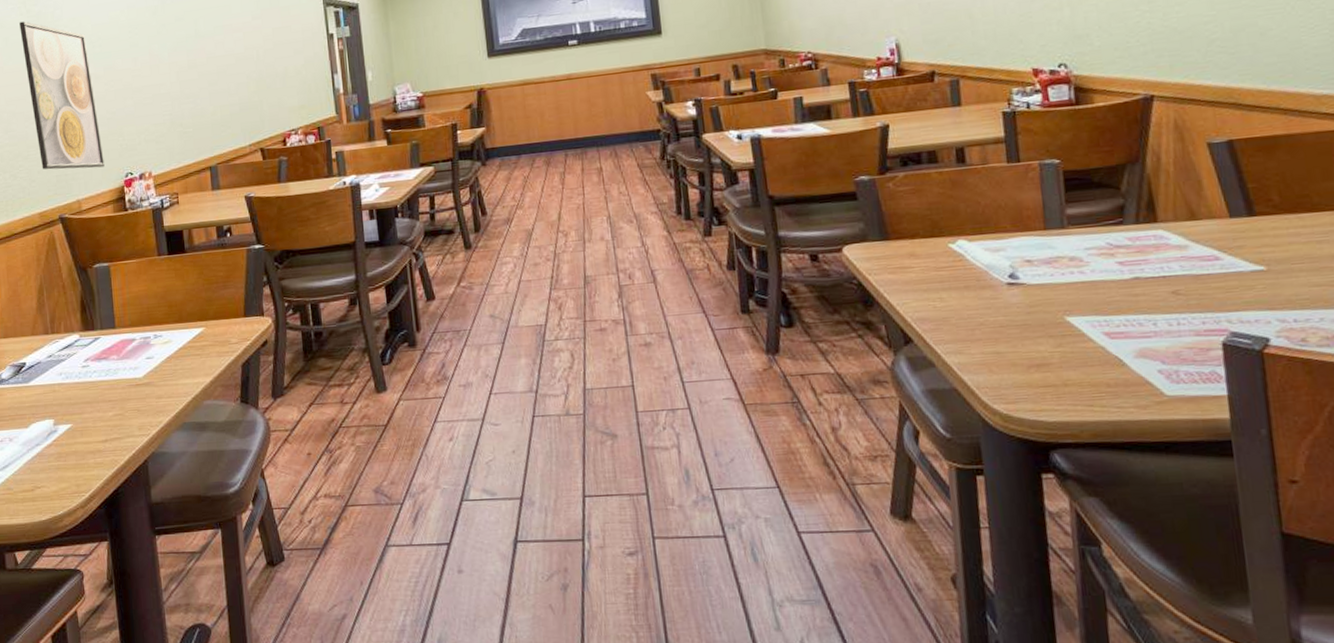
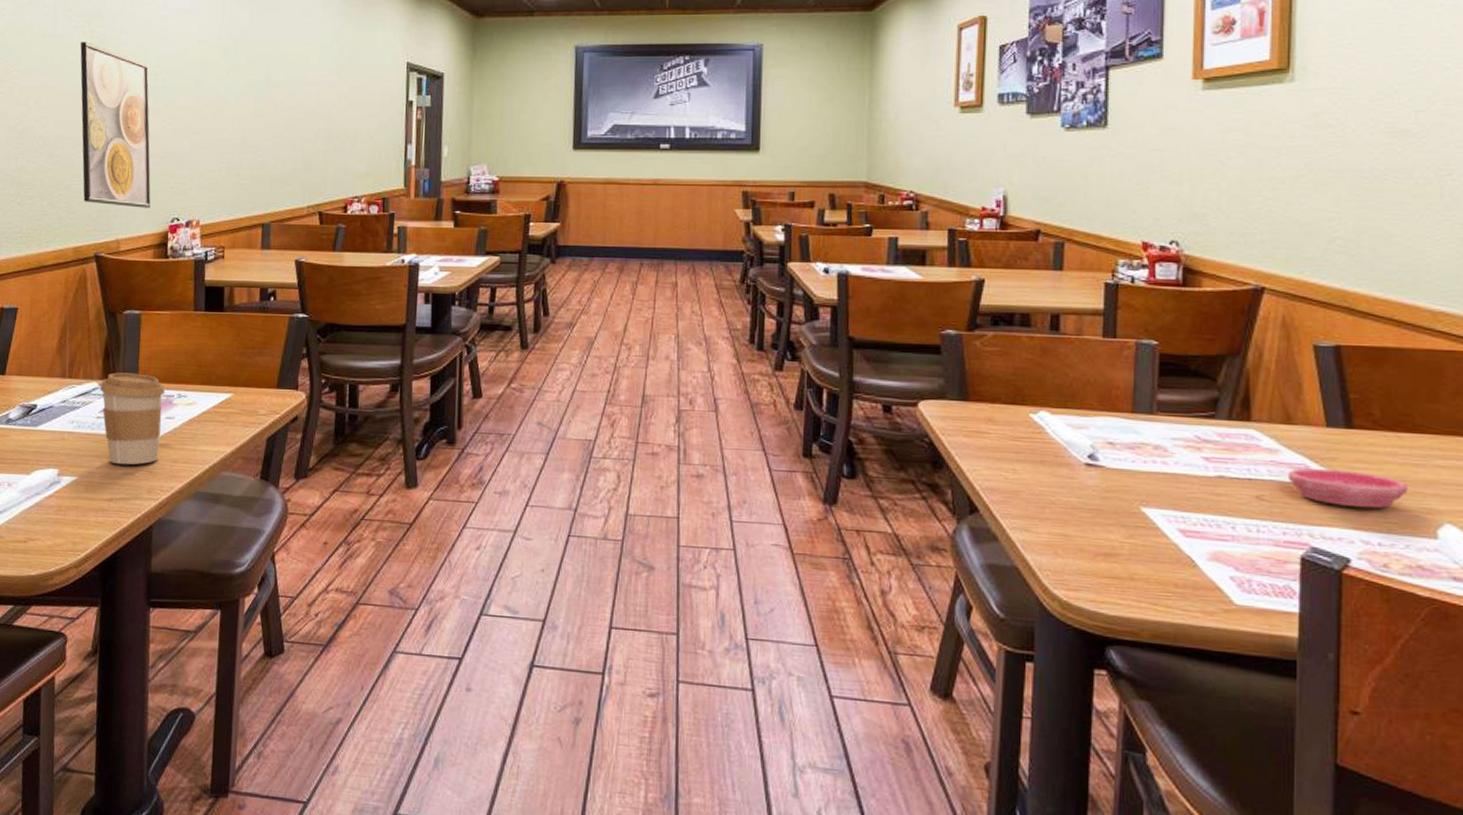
coffee cup: none [81,321,145,408] -> present [99,372,166,465]
saucer: none [1199,255,1316,290] -> present [1287,468,1408,509]

